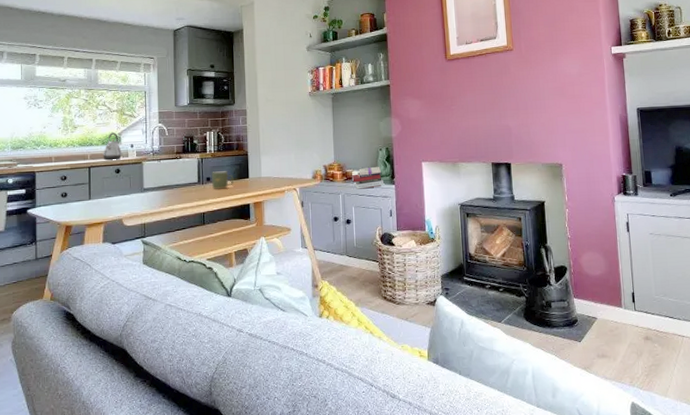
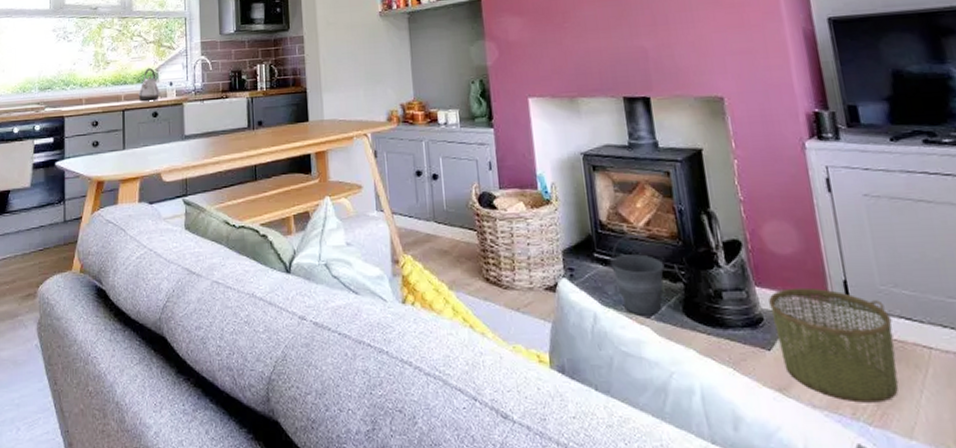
mug: present [211,171,233,189] -> none [263,113,290,136]
books: present [351,166,384,189] -> none [436,104,479,135]
bucket: none [473,263,514,321] -> present [607,235,666,316]
basket: none [582,298,661,375] -> present [769,287,899,403]

